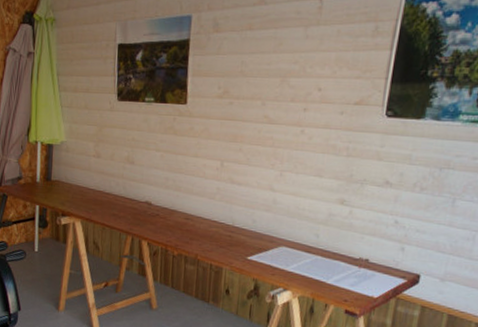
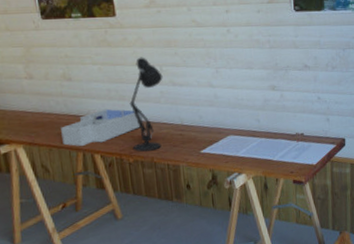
desk organizer: none [115,197,195,230] -> present [61,108,143,146]
desk lamp: none [179,149,223,248] -> present [129,57,163,152]

